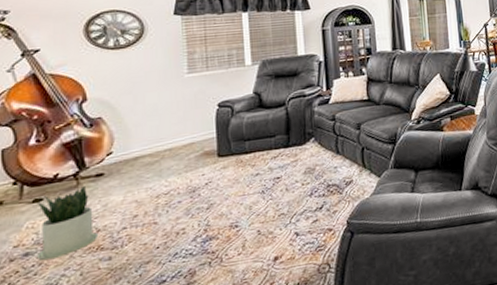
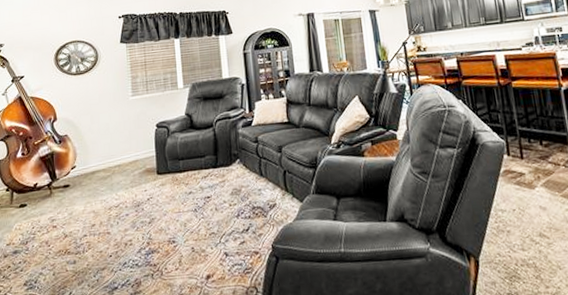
planter: present [36,186,99,261] -> none [22,195,66,259]

